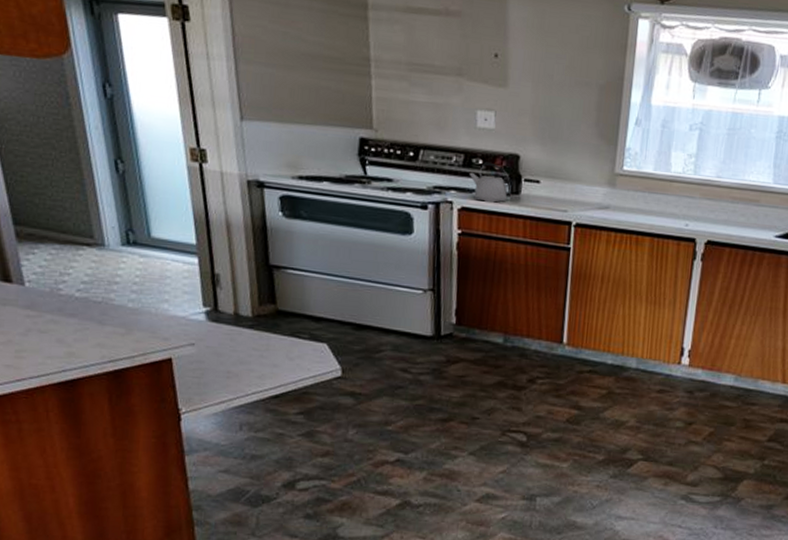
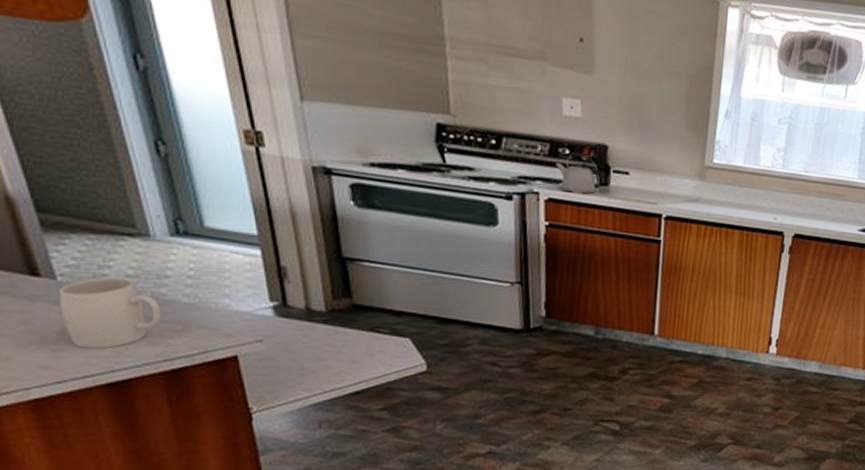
mug: none [25,283,110,351] -> present [60,277,162,350]

